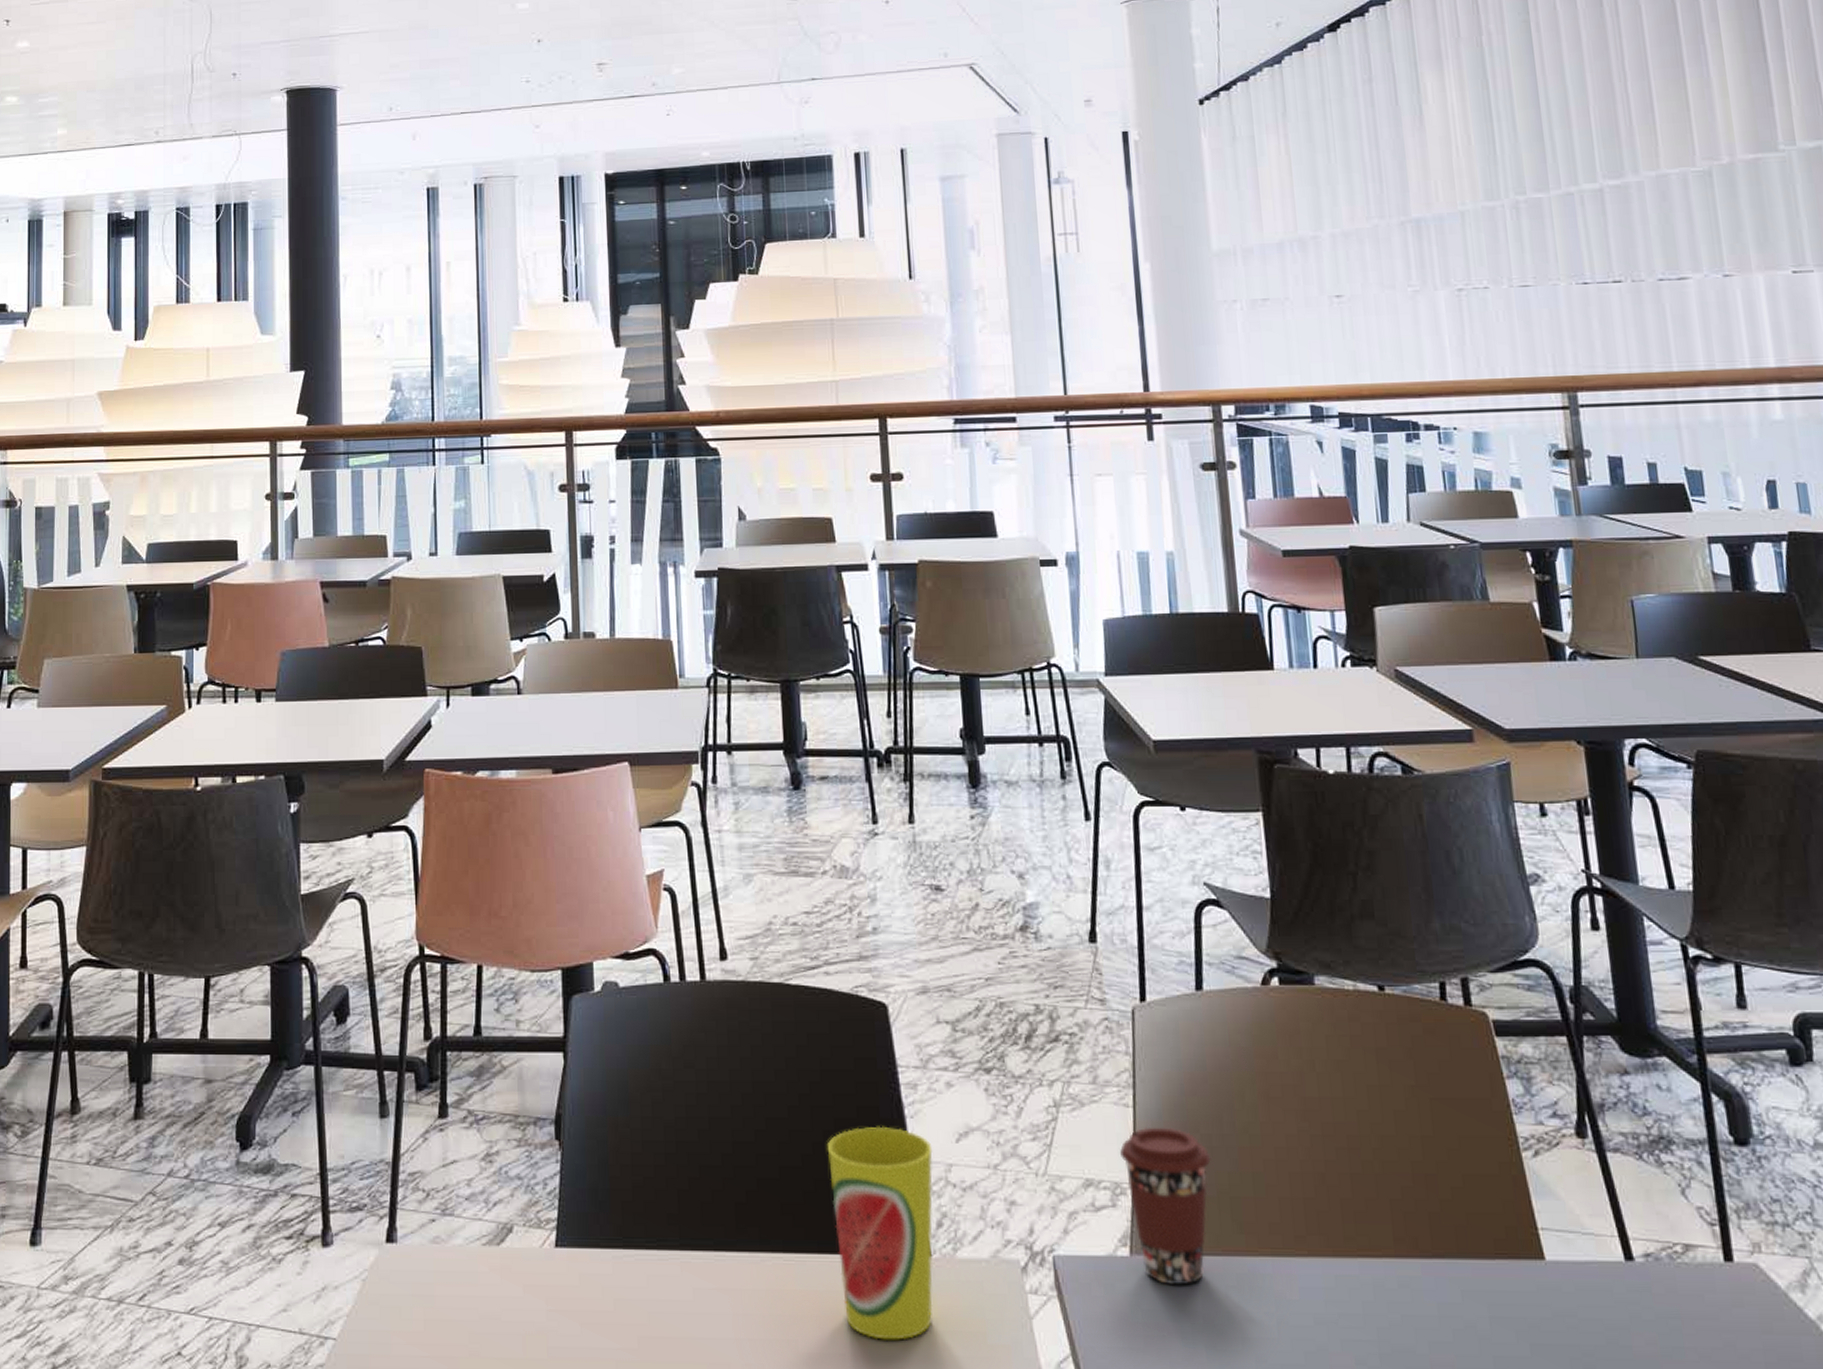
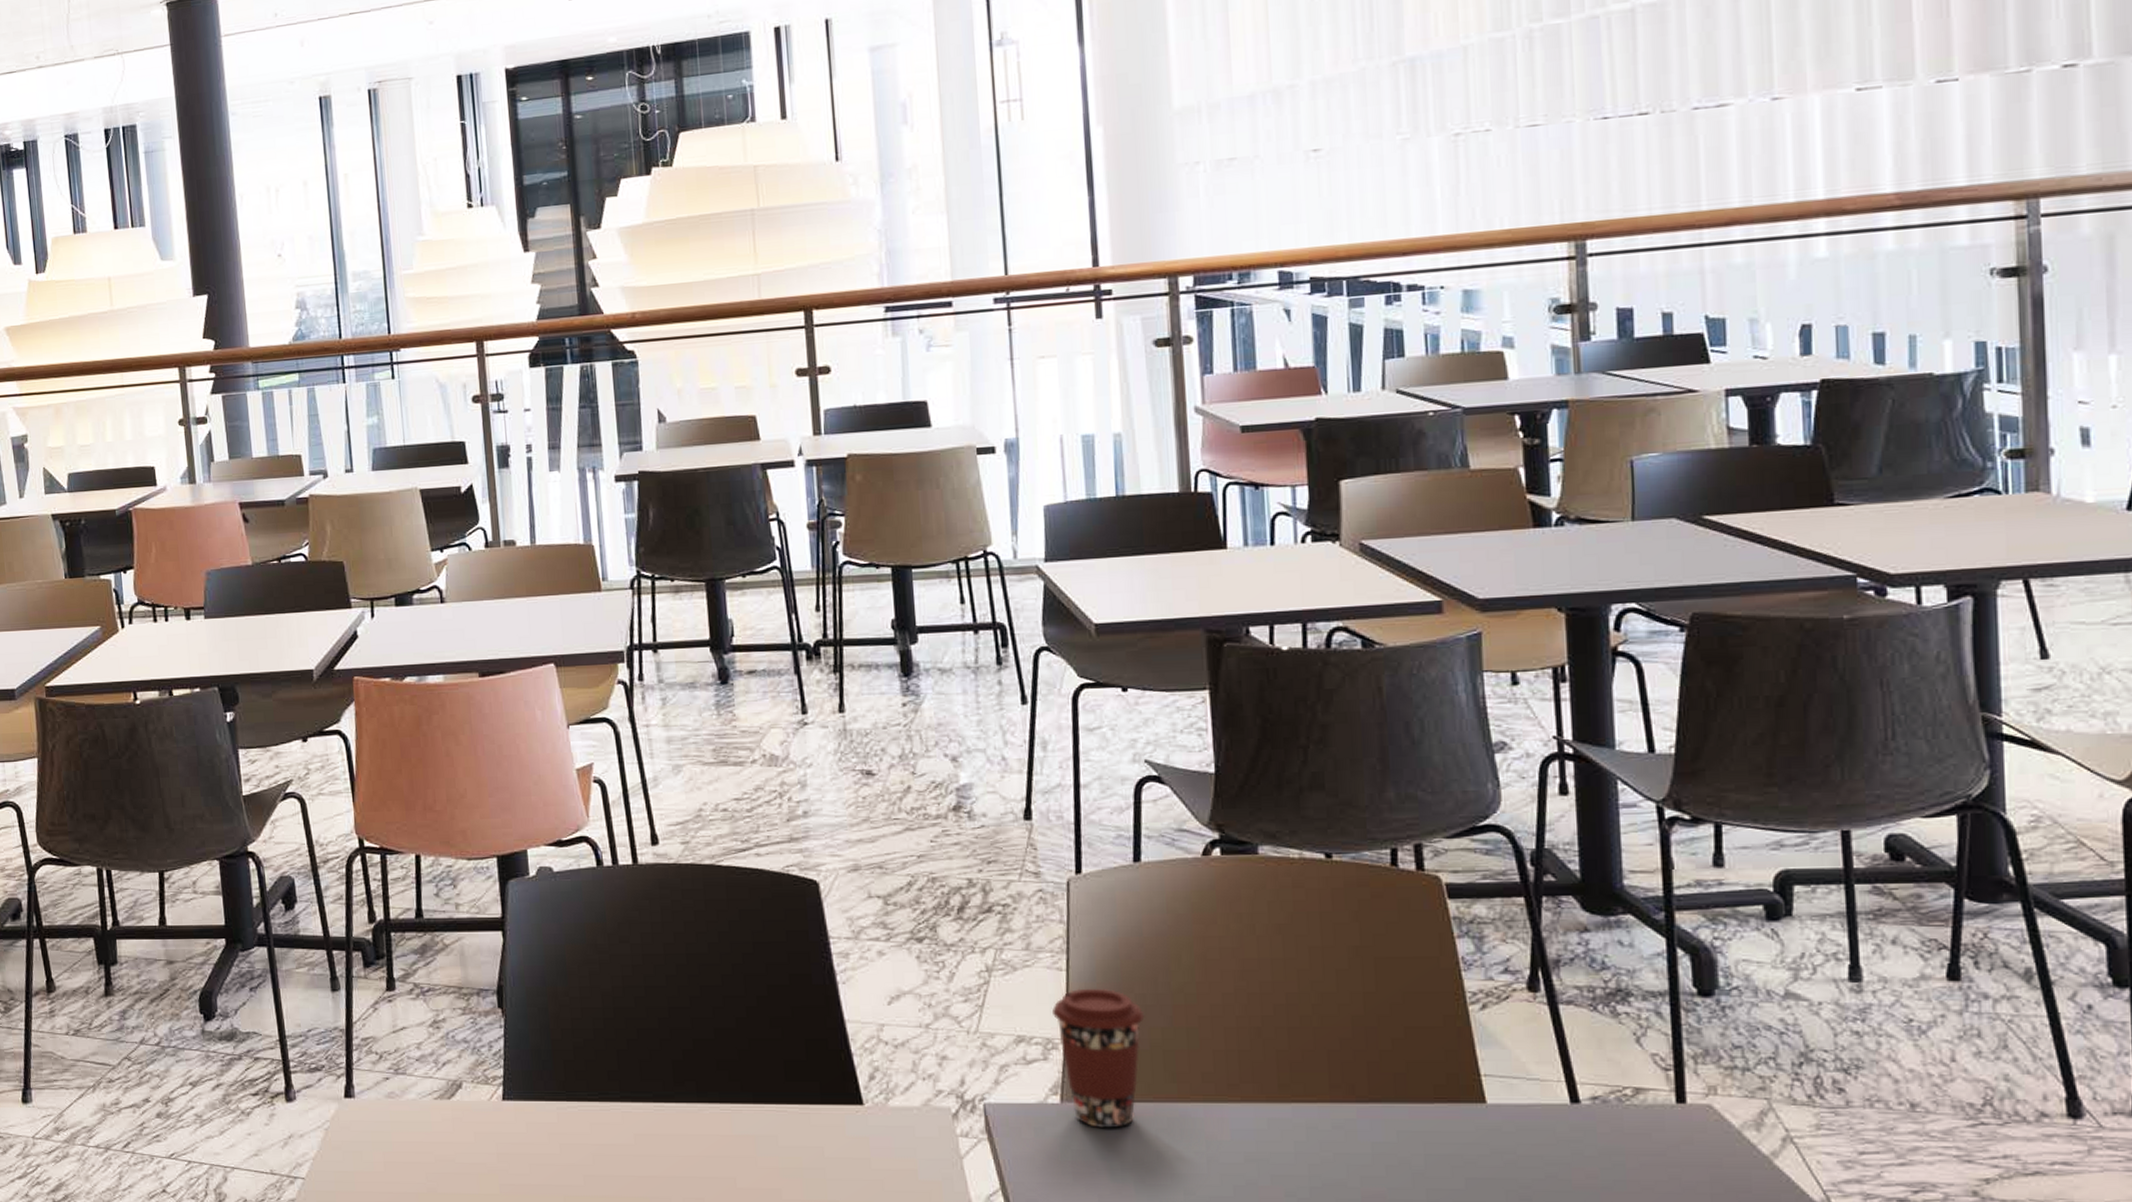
cup: present [826,1126,933,1340] -> none [760,991,866,1177]

